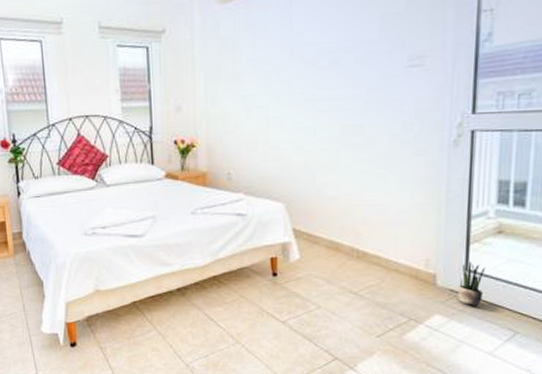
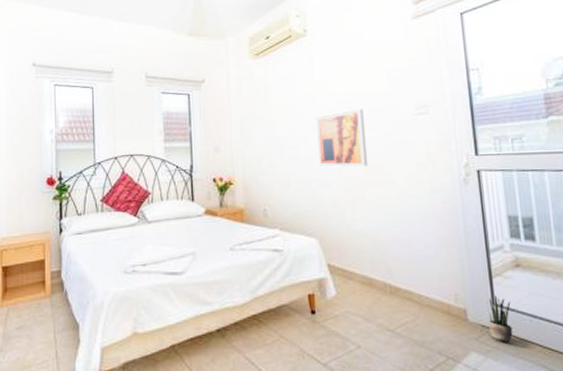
wall art: none [289,60,347,128] -> present [315,108,368,168]

